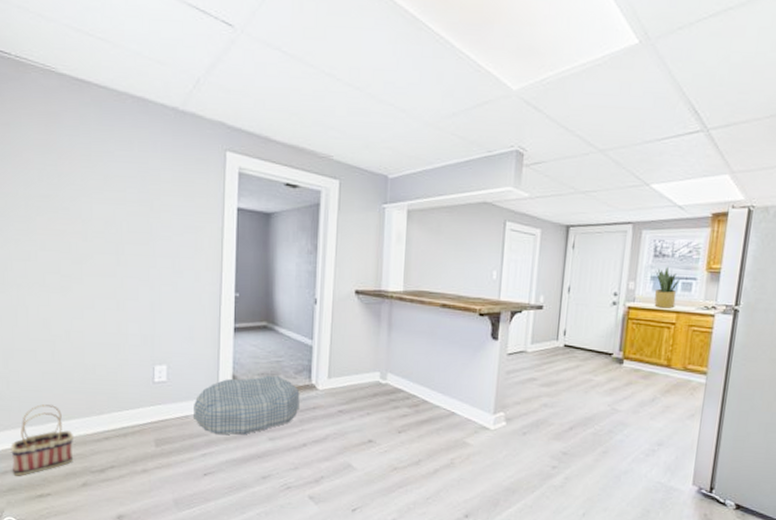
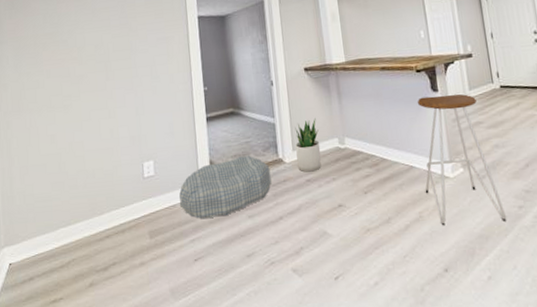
basket: present [11,404,74,476] -> none [28,212,81,284]
planter: none [331,347,360,403] -> present [295,118,321,172]
bar stool: none [462,343,538,478] -> present [417,94,507,226]

